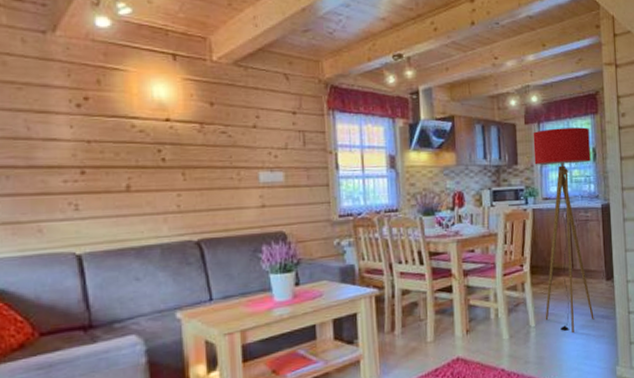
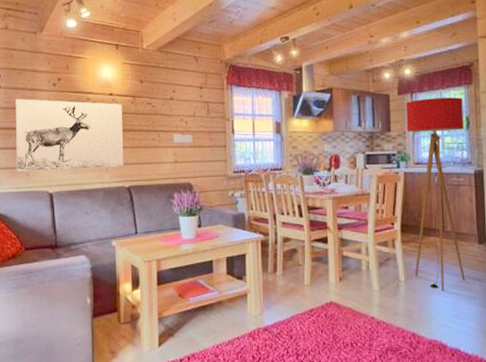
wall art: none [14,124,190,227] -> present [15,99,124,171]

